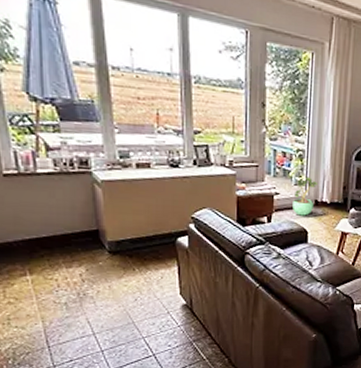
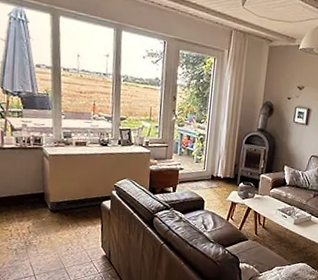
potted plant: present [293,177,317,216] -> none [193,156,214,188]

